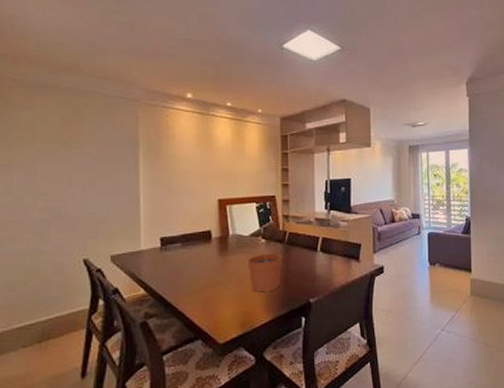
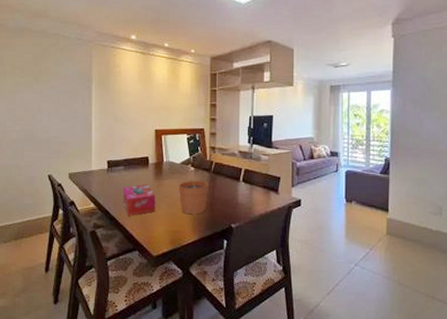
tissue box: none [181,262,222,300] -> present [123,184,156,216]

